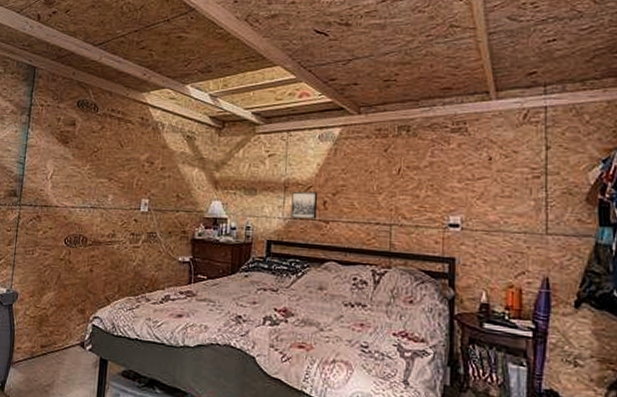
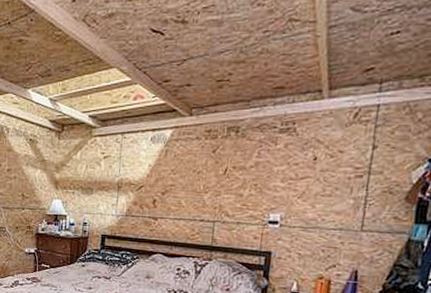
wall art: present [291,191,318,219] -> none [123,190,148,216]

